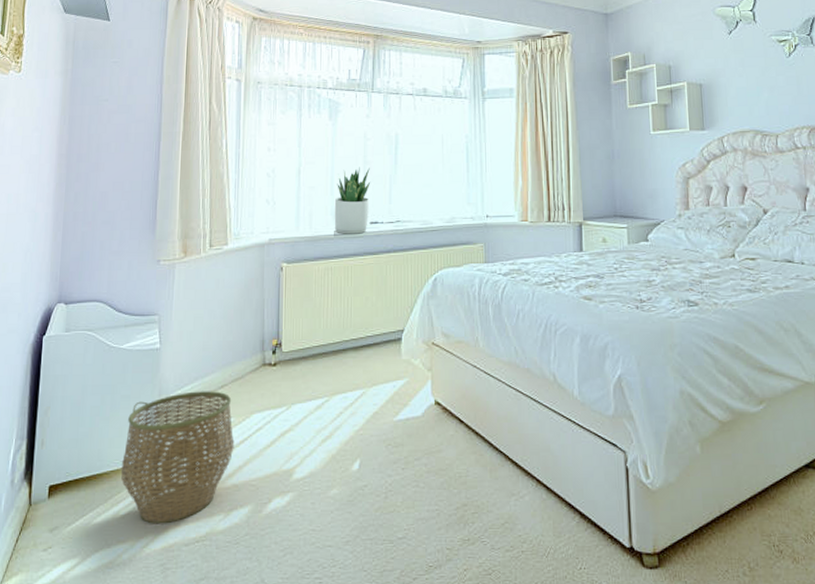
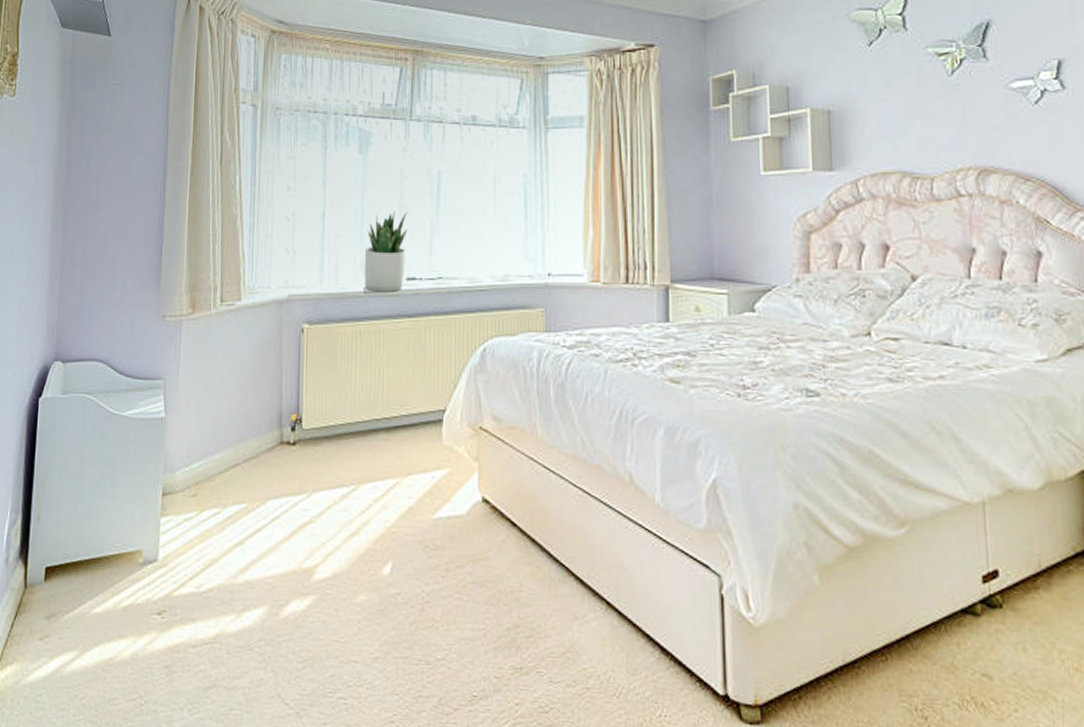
basket: present [120,391,235,524] -> none [122,469,248,620]

